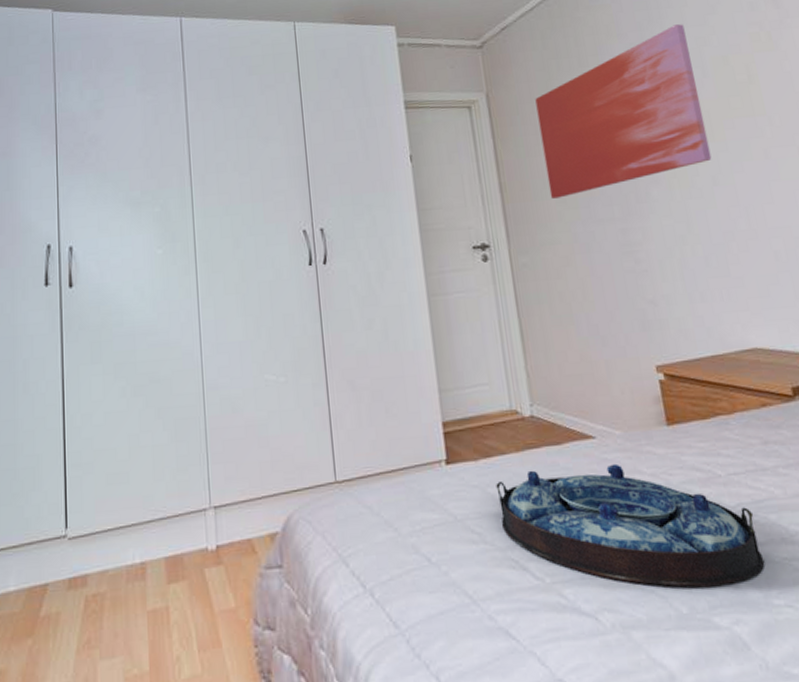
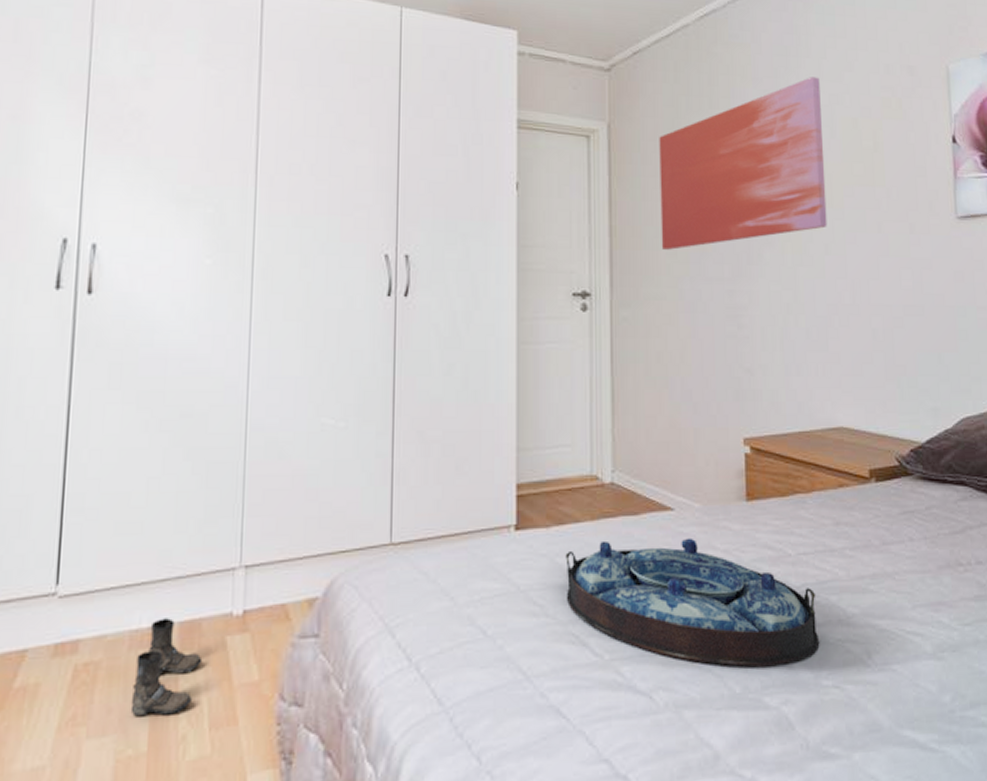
boots: none [132,554,187,641] -> present [130,618,203,717]

